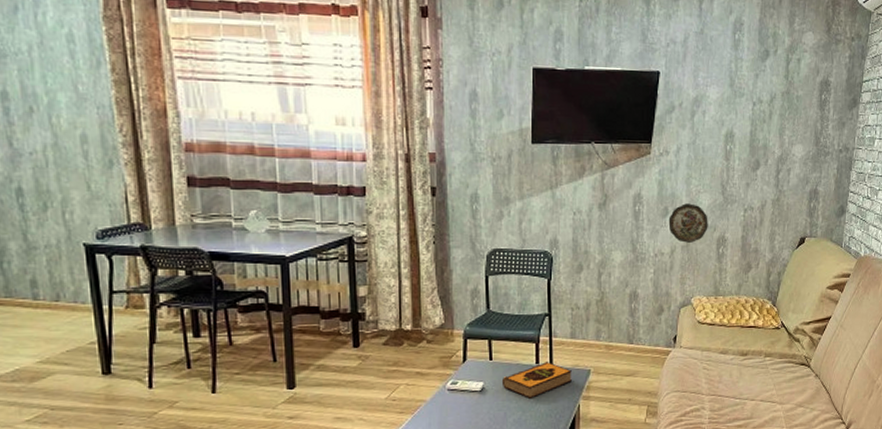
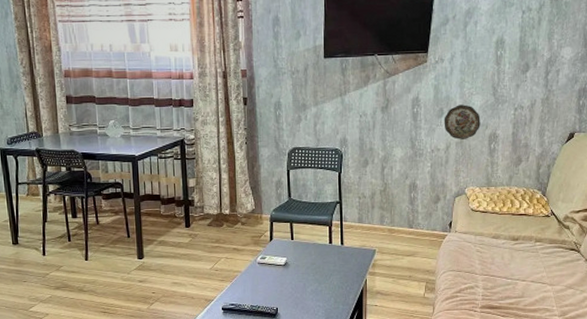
hardback book: present [501,362,573,399] -> none [301,242,361,273]

